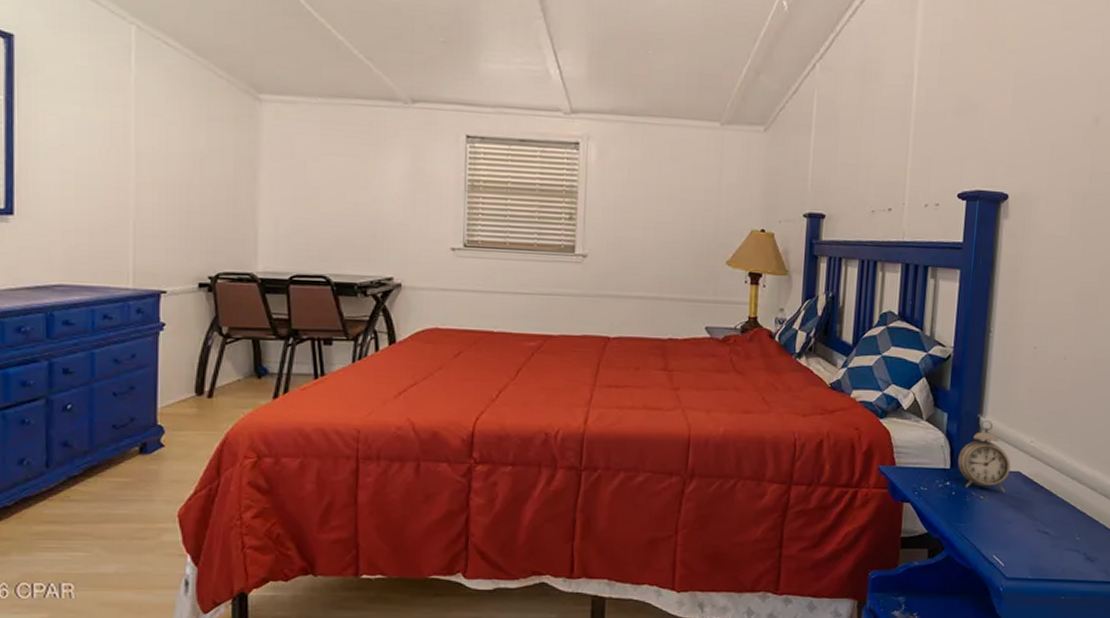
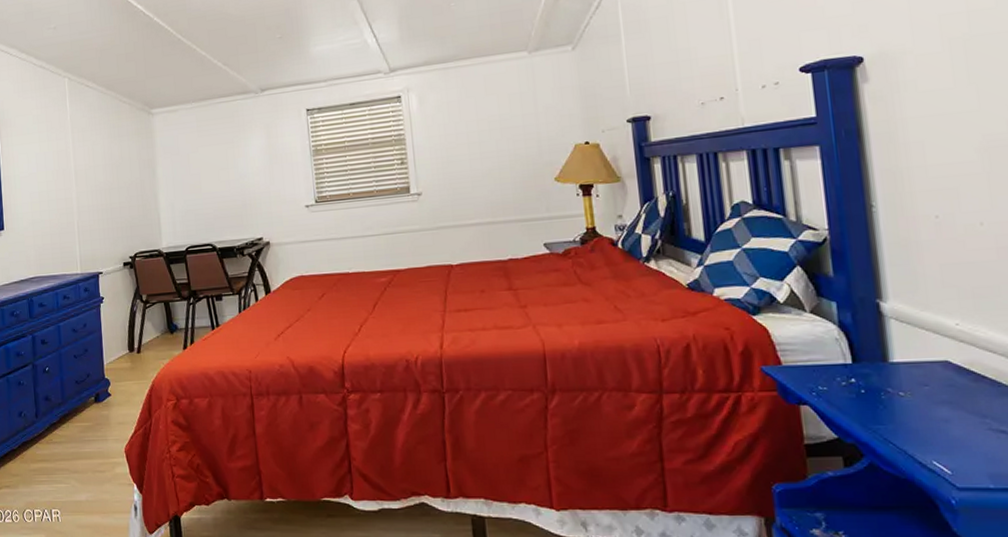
alarm clock: present [958,419,1011,493] -> none [860,304,935,387]

